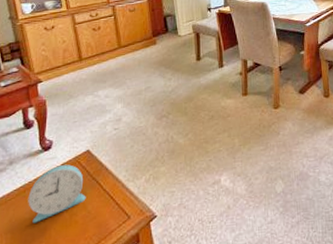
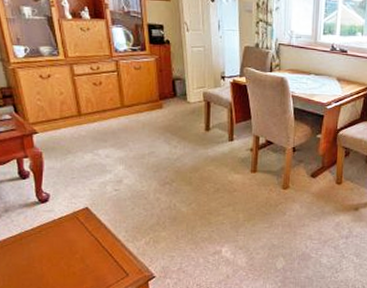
alarm clock: present [28,164,86,224] -> none [25,219,84,270]

